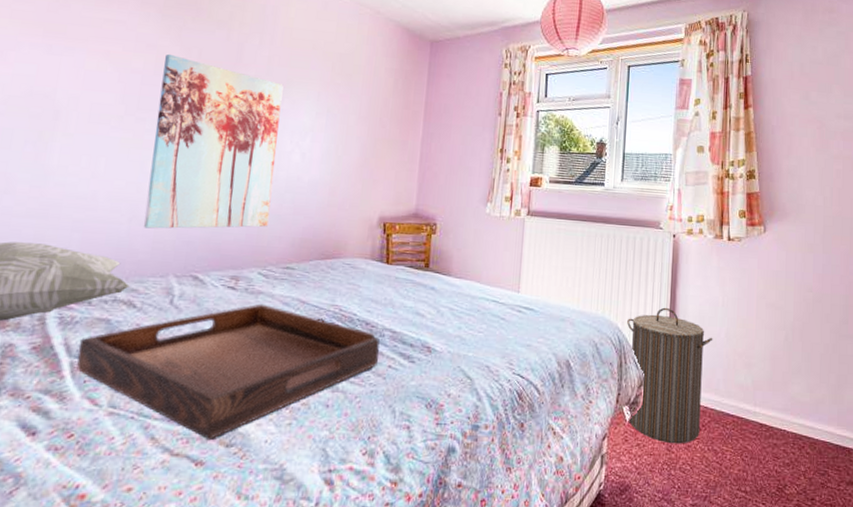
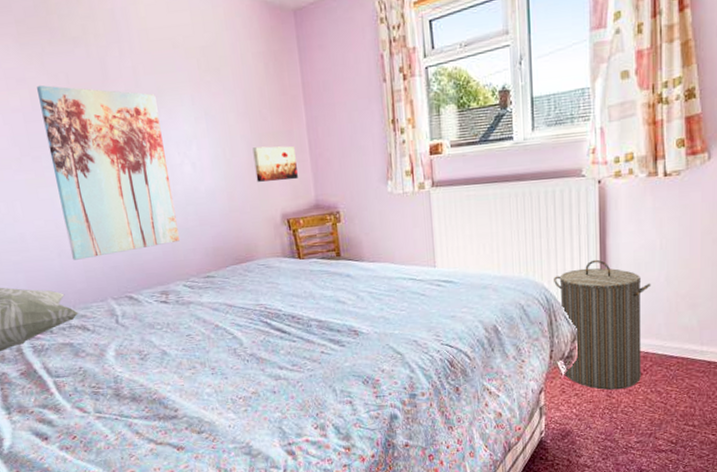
serving tray: present [76,303,380,439] -> none [54,312,311,429]
wall art: none [362,150,406,187] -> present [252,146,298,182]

